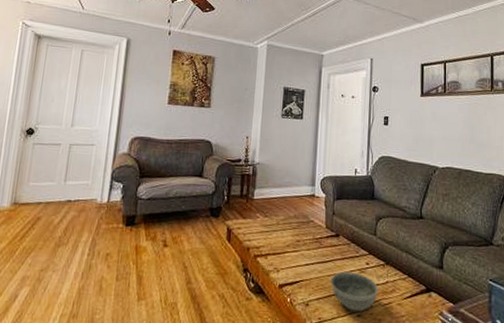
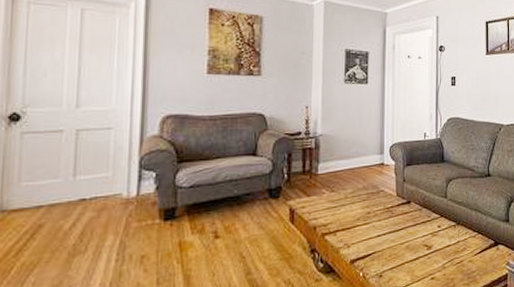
bowl: present [330,271,379,313] -> none [403,236,451,276]

